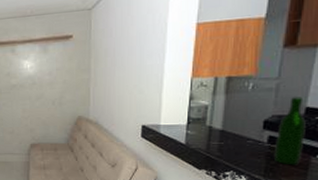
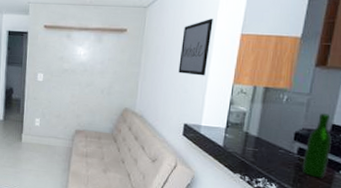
wall art: none [131,11,165,74] -> present [178,19,213,76]

